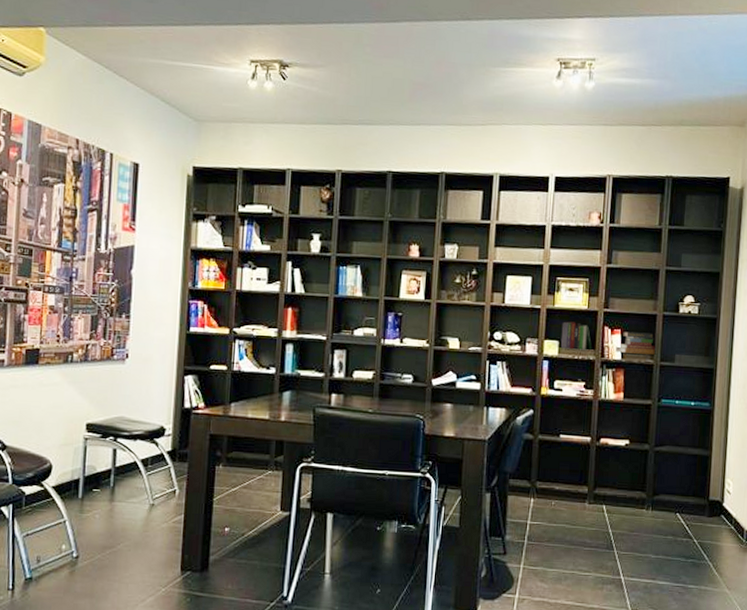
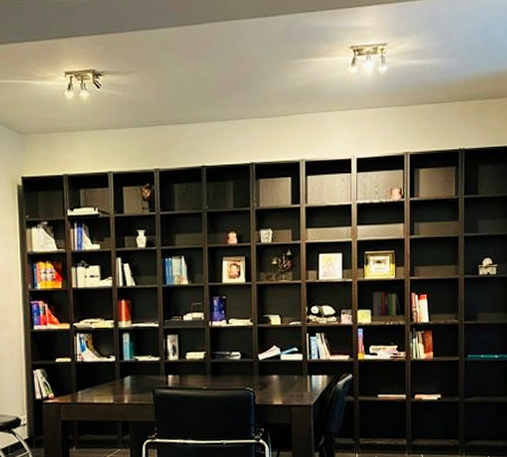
books: present [615,331,656,355] -> none [423,295,460,316]

